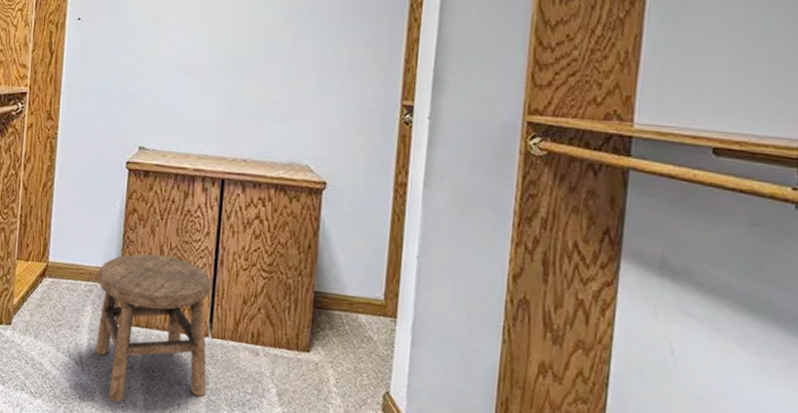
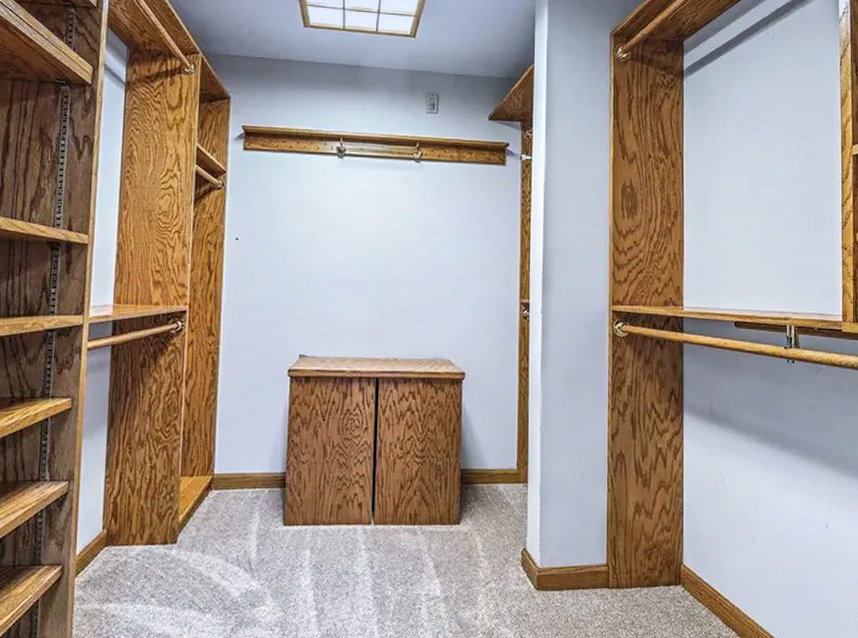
stool: present [95,253,211,403] -> none [264,454,372,602]

